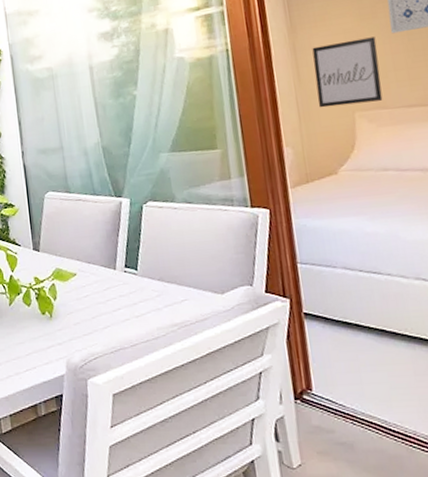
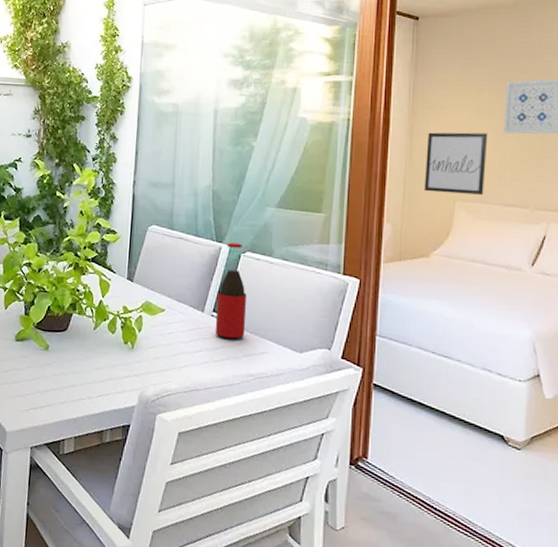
bottle: none [125,194,162,292] -> present [214,242,248,339]

